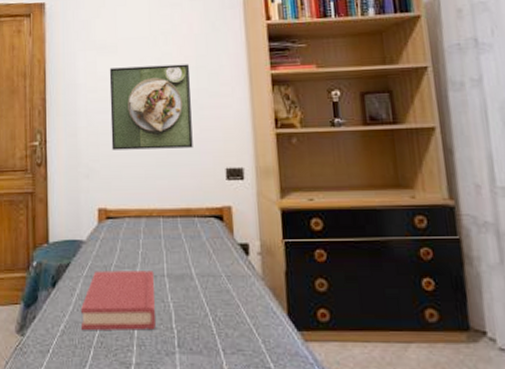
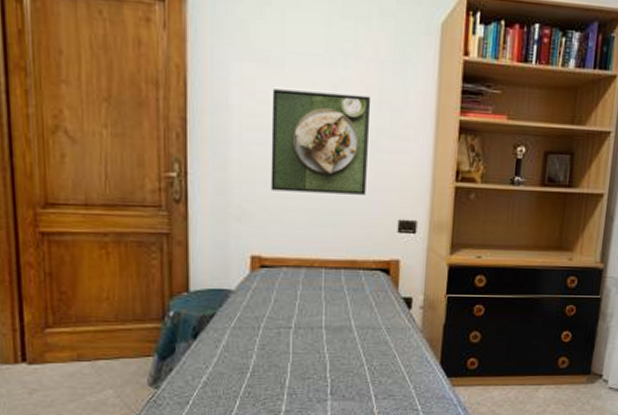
hardback book: present [80,271,156,331] -> none [226,322,312,381]

